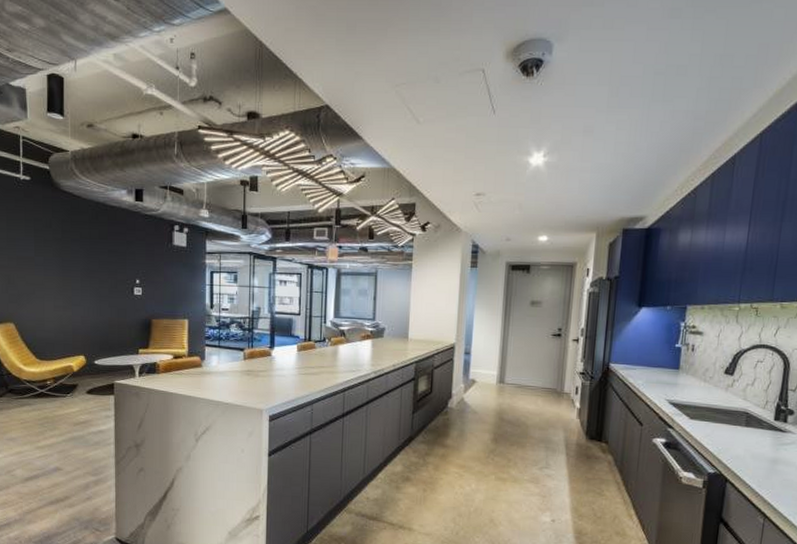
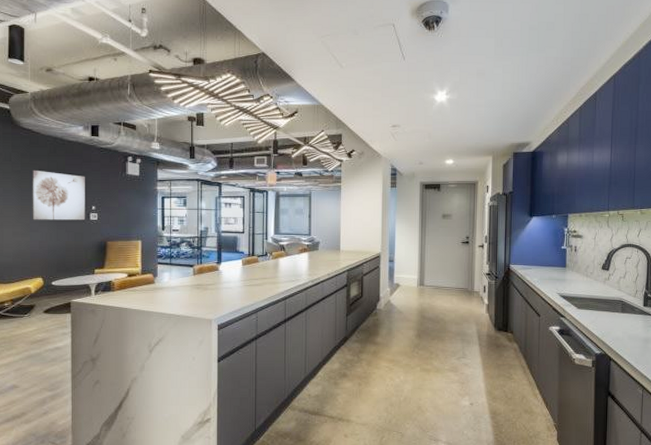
wall art: none [73,237,129,295] -> present [32,170,85,221]

